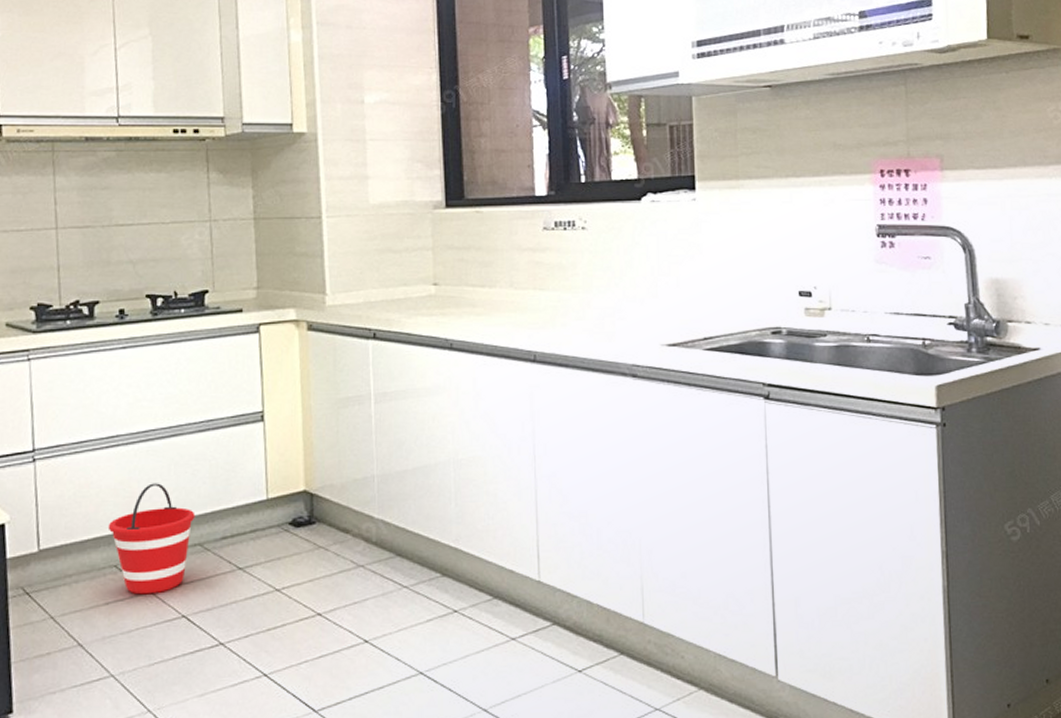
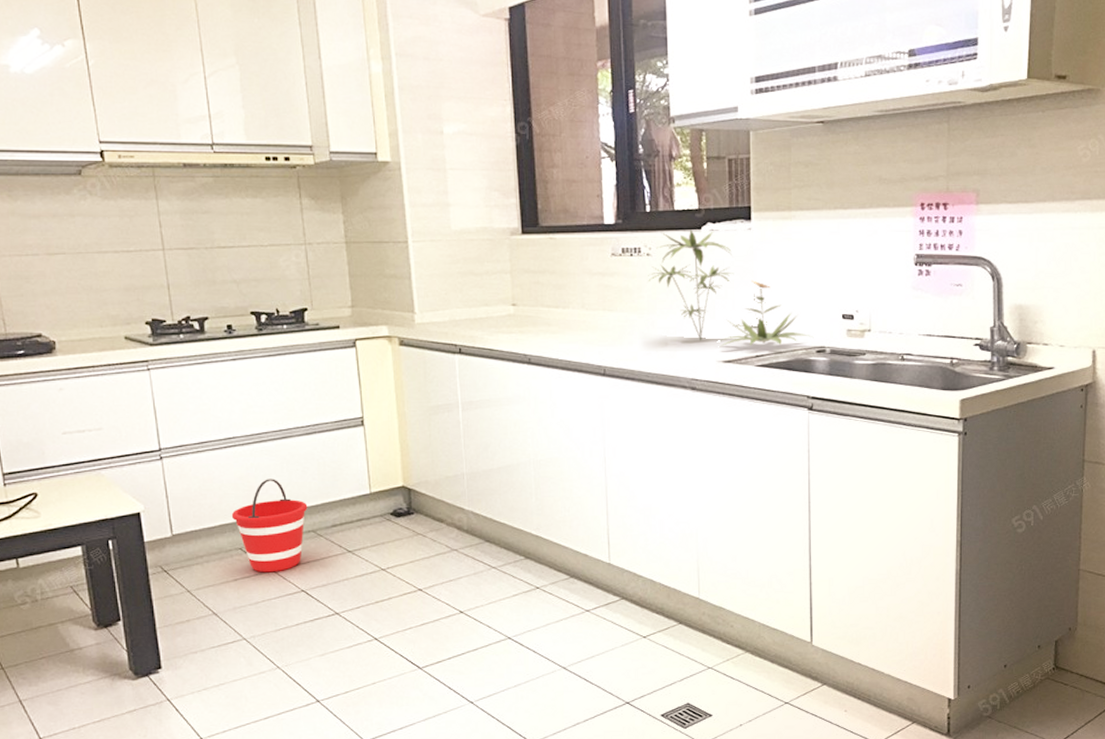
plant: none [583,201,768,328] -> present [648,229,814,346]

